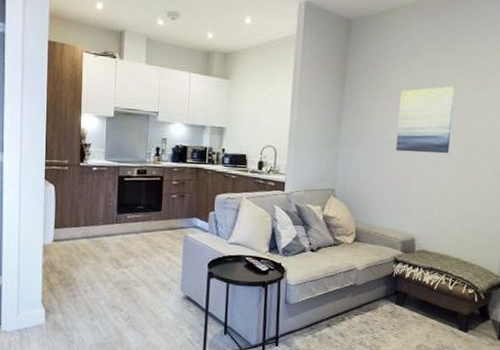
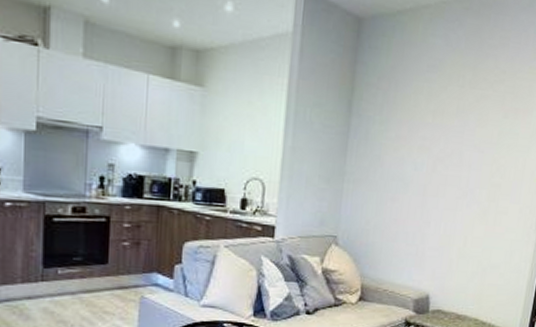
wall art: present [396,85,456,154] -> none [411,111,483,194]

